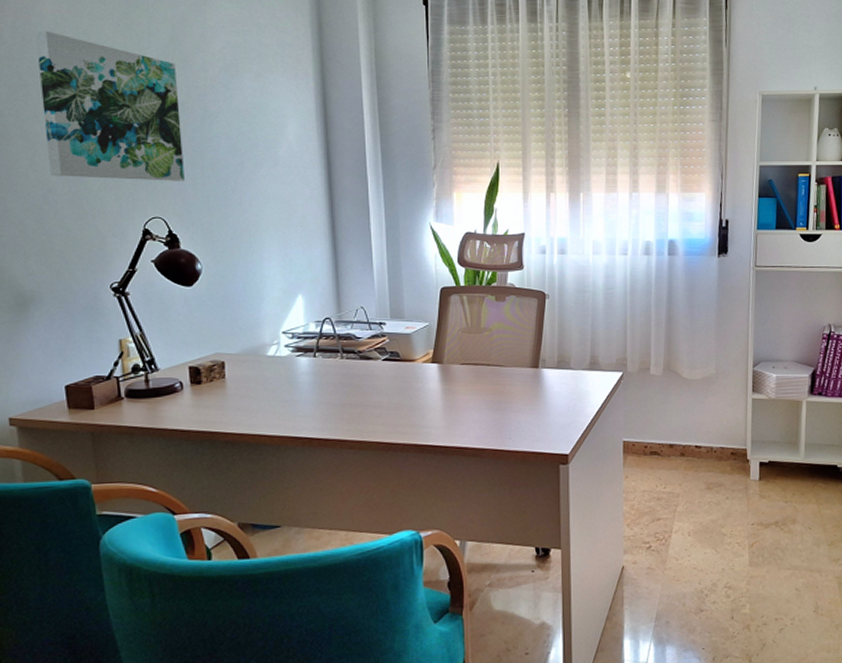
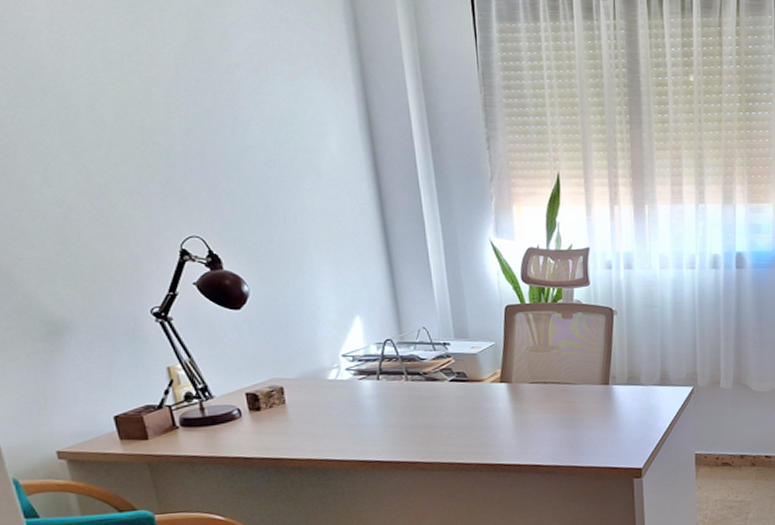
wall art: present [35,30,186,181] -> none [30,25,222,197]

